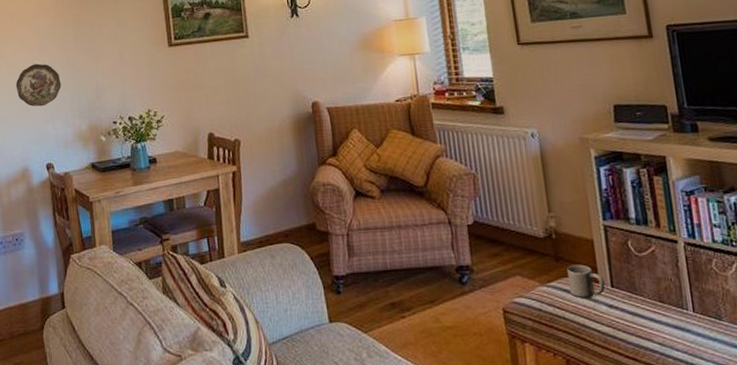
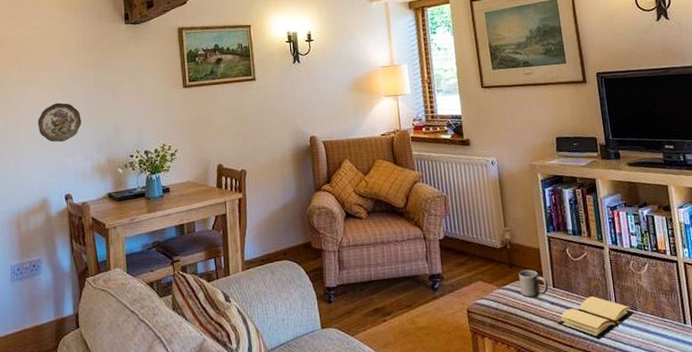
book: none [617,300,719,353] -> present [557,296,635,339]

